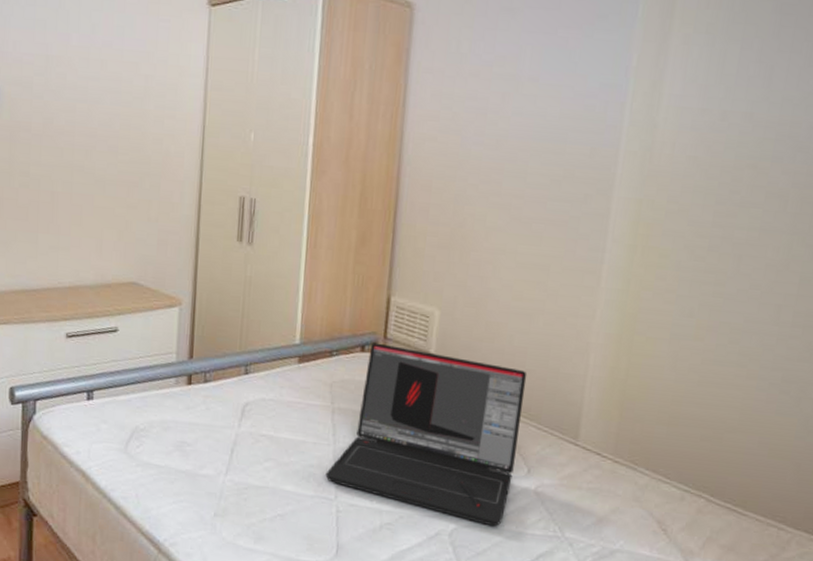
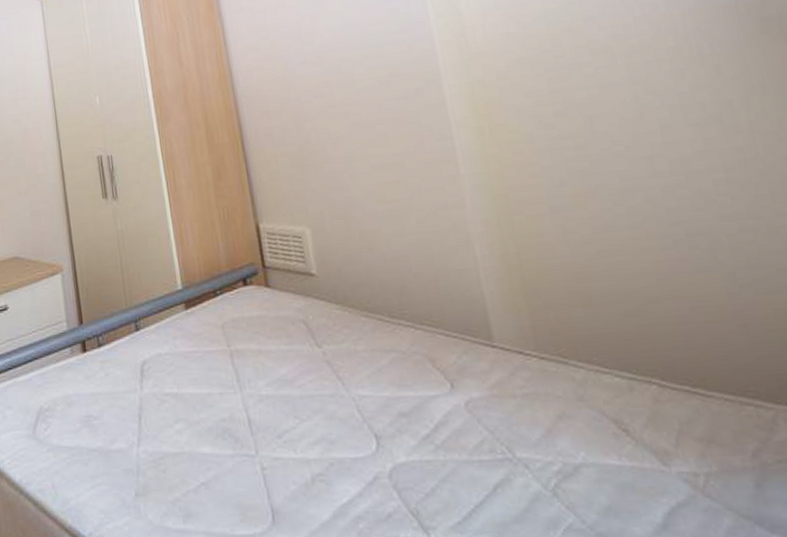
laptop: present [325,342,527,527] -> none [239,273,442,459]

